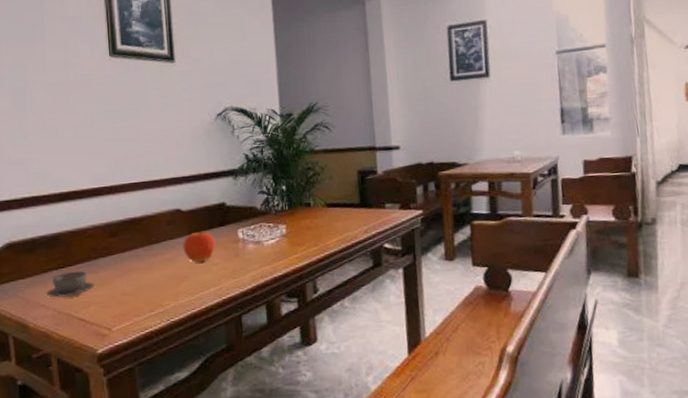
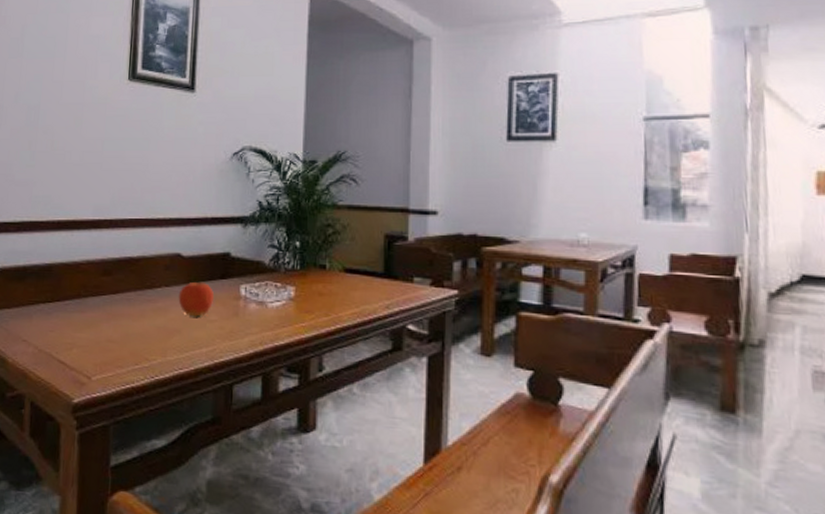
teacup: present [46,271,95,298] -> none [30,308,80,336]

